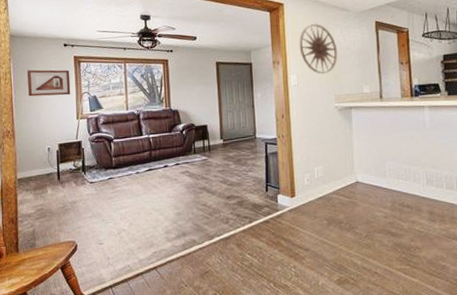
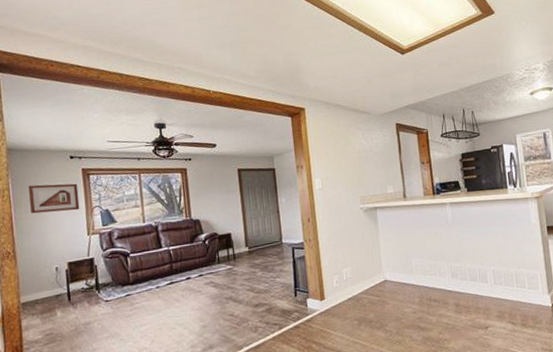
wall art: present [299,24,338,74] -> none [322,127,361,177]

